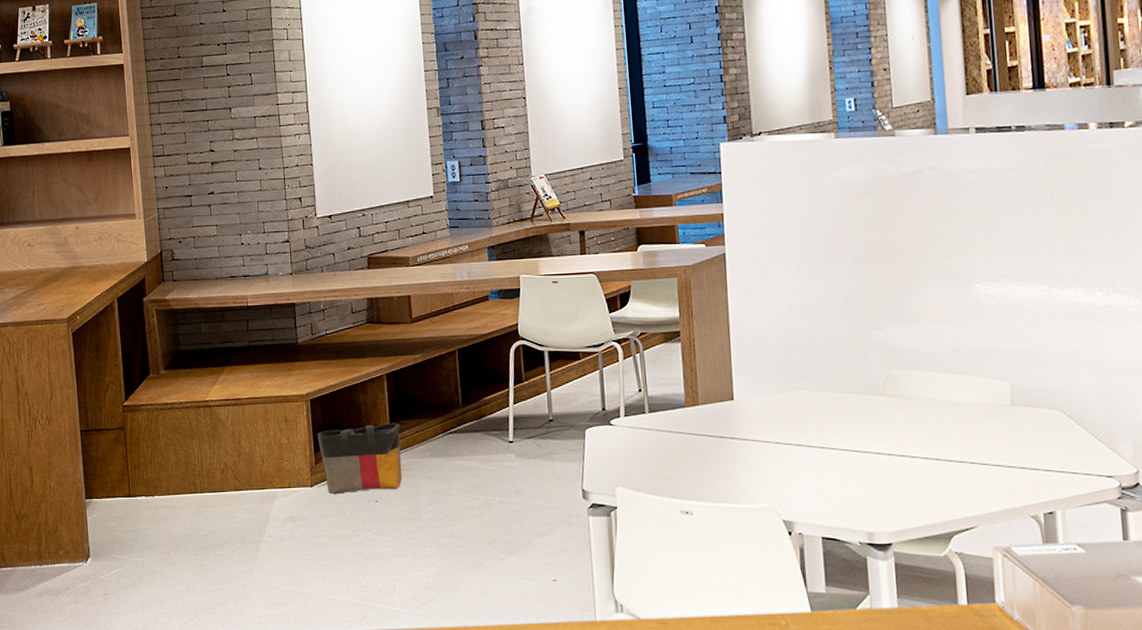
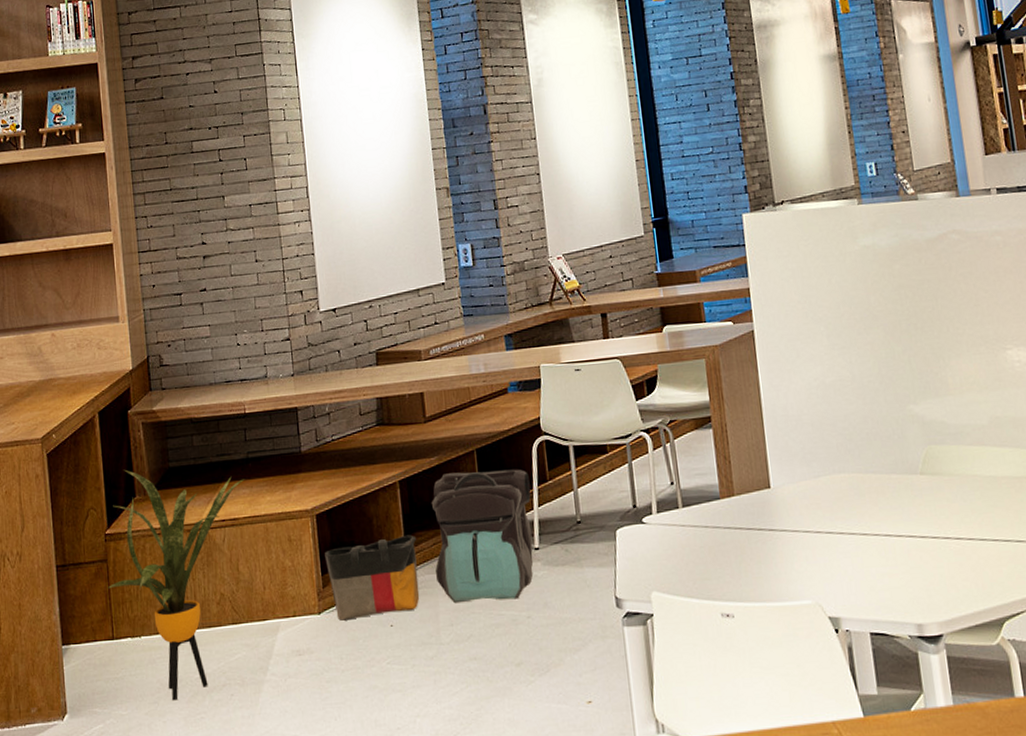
house plant: none [125,350,248,553] -> present [107,469,246,701]
backpack: none [415,369,508,486] -> present [431,469,534,604]

